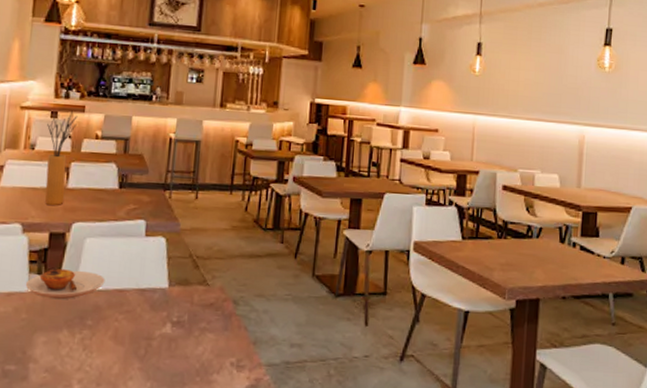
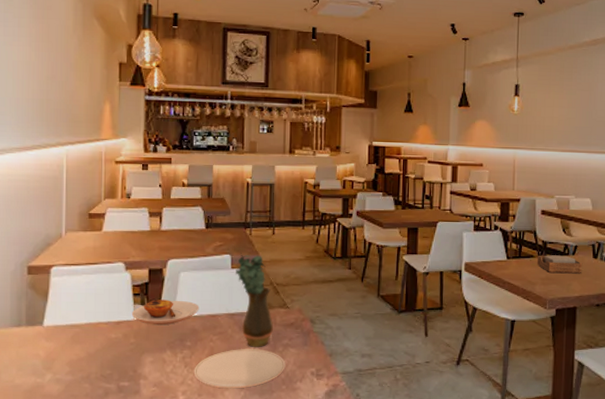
vase: present [45,110,78,206] -> none [140,162,165,246]
plate: none [93,331,202,379] -> present [193,349,286,389]
vase: none [150,218,190,330] -> present [236,253,273,347]
napkin holder: none [495,236,548,259] -> present [536,255,583,273]

